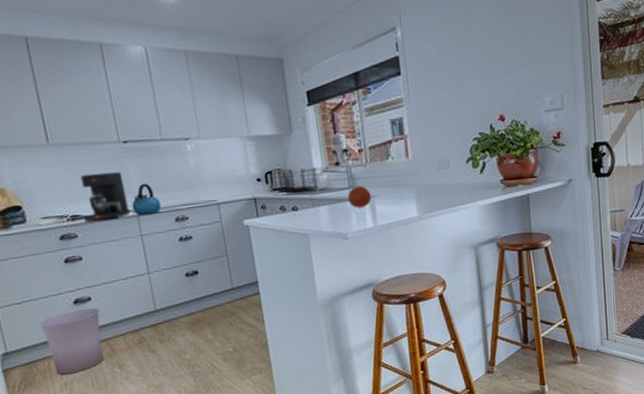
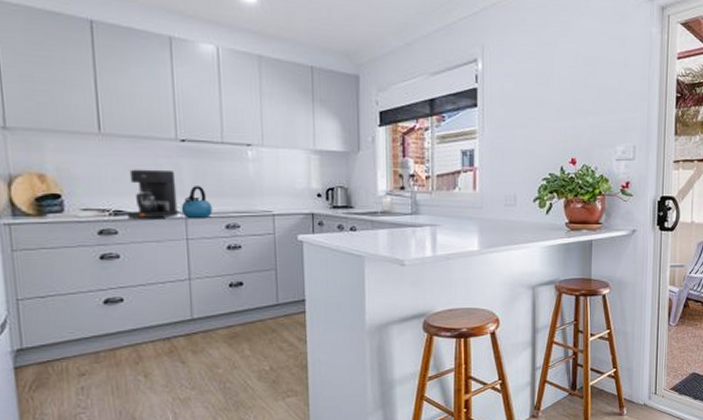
waste bin: present [38,307,105,375] -> none [62,309,132,379]
dish rack: present [275,167,320,193] -> none [337,187,381,212]
fruit: present [348,185,372,208] -> none [410,213,433,235]

